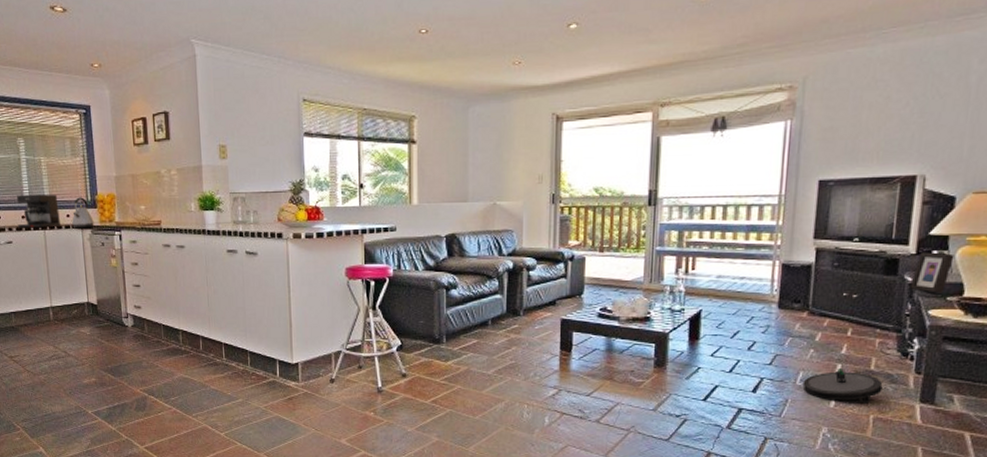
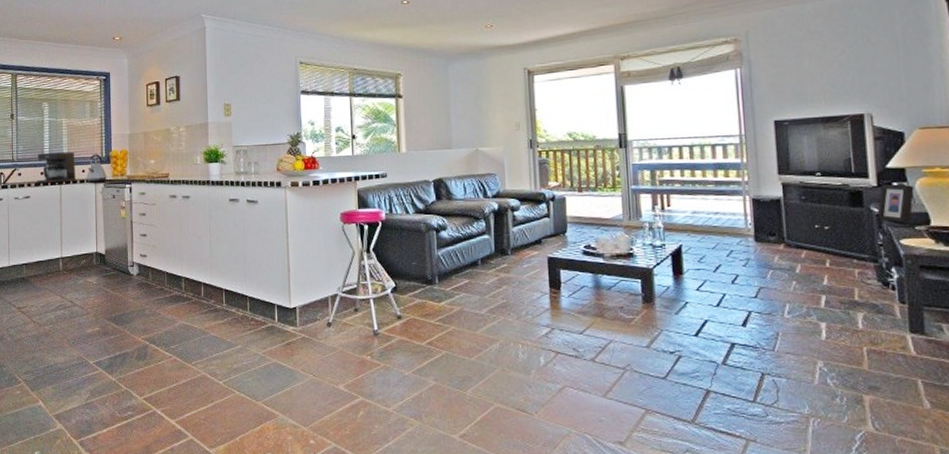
robot vacuum: present [802,369,883,404] -> none [790,300,871,335]

